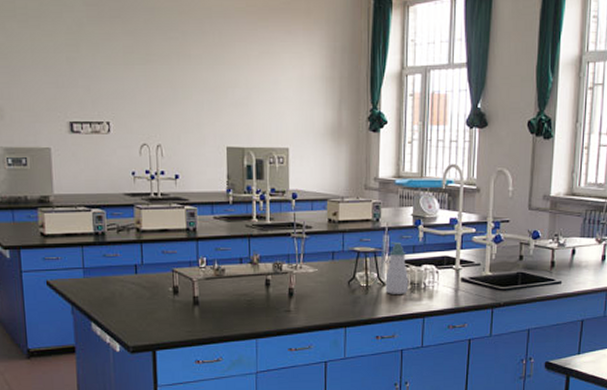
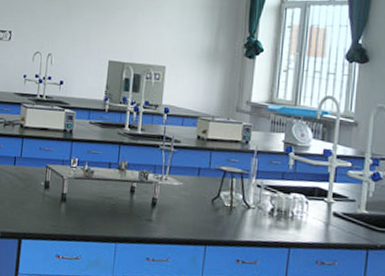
soap bottle: present [385,241,408,294] -> none [250,165,275,221]

